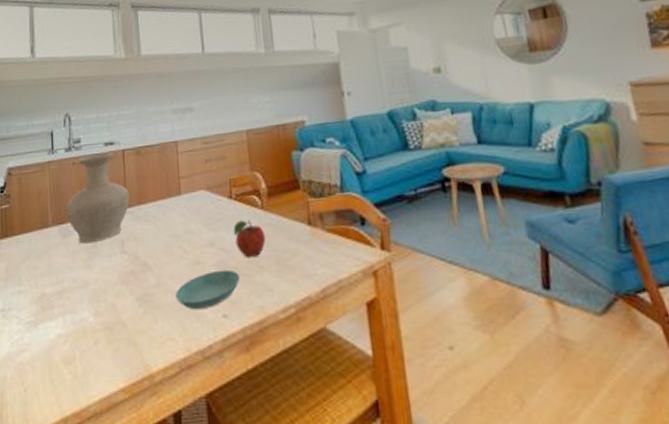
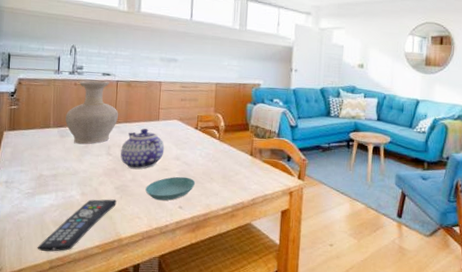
remote control: none [46,316,140,405] -> present [37,199,117,252]
teapot: none [138,208,193,269] -> present [120,128,165,170]
fruit: present [233,219,266,258] -> none [195,145,219,172]

